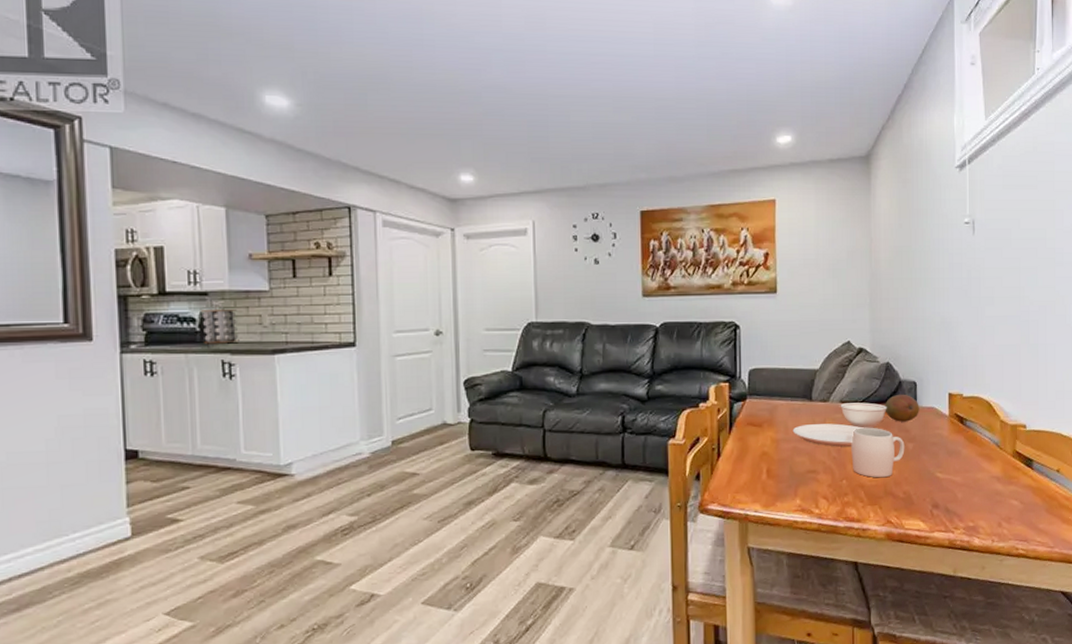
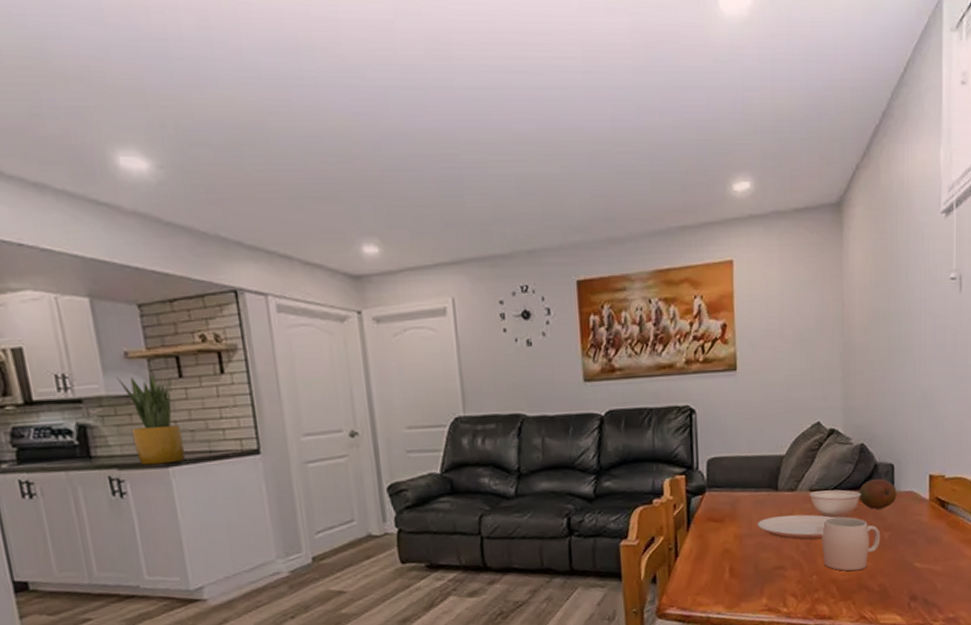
spice rack: present [200,304,240,344] -> none [75,412,126,460]
planter: none [240,272,291,352] -> present [117,373,186,465]

